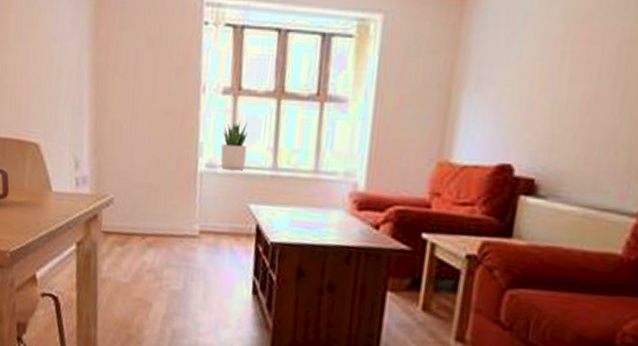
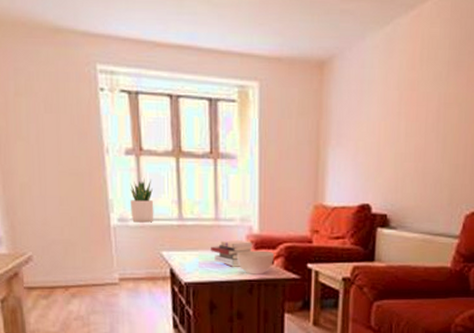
books: none [305,196,357,230] -> present [211,240,253,267]
bowl: none [335,211,382,241] -> present [236,250,275,275]

